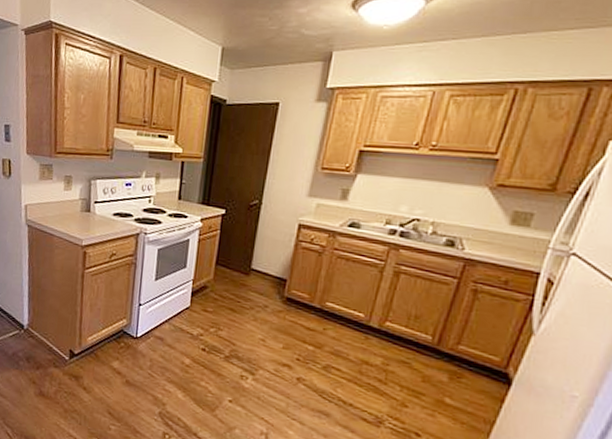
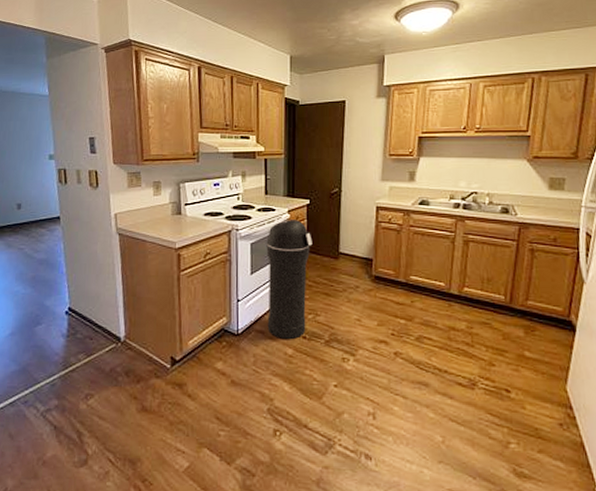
trash can: none [166,228,224,350] -> present [266,220,313,340]

